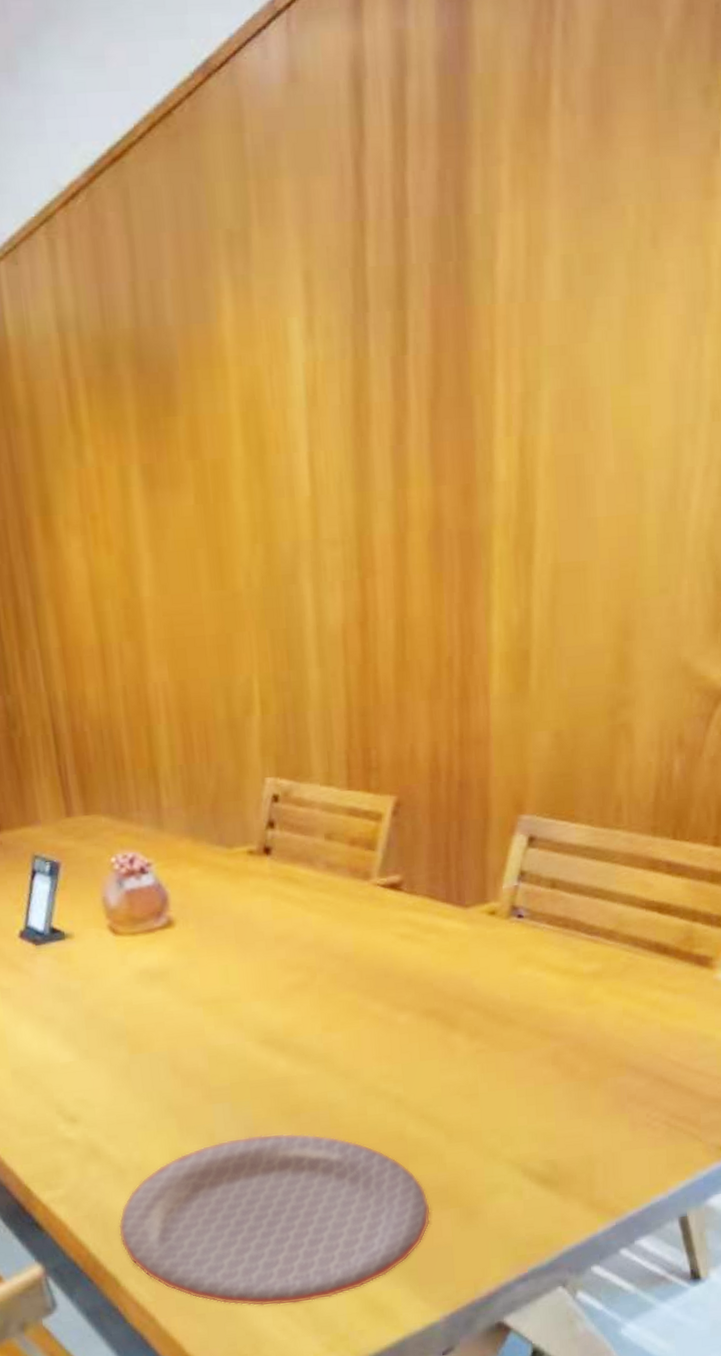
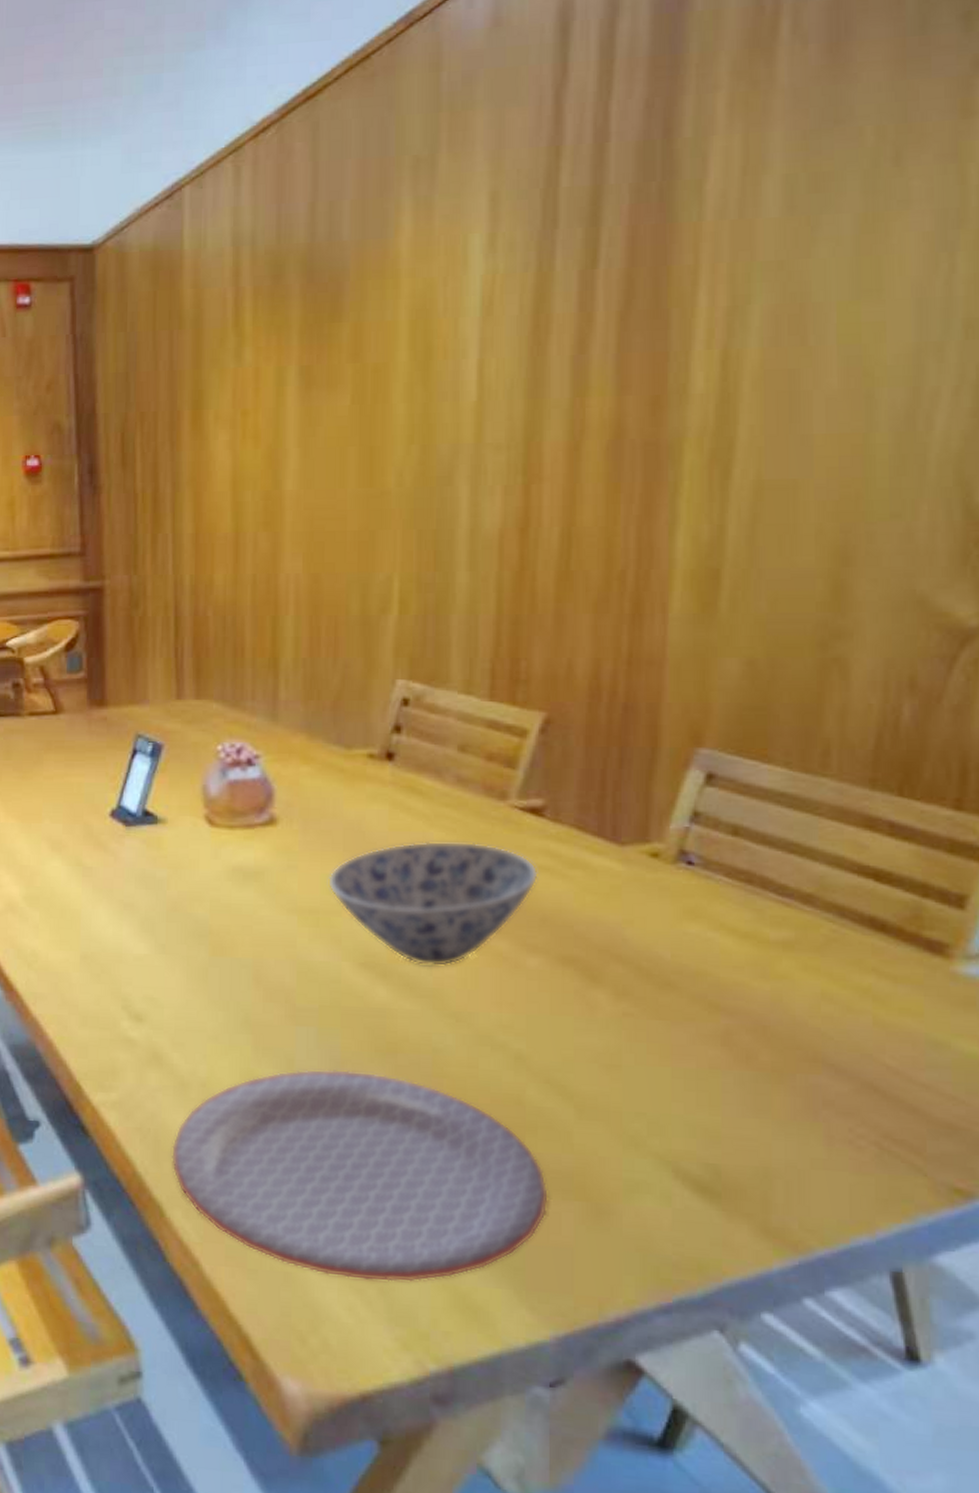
bowl: none [225,920,402,1036] -> present [327,840,538,967]

